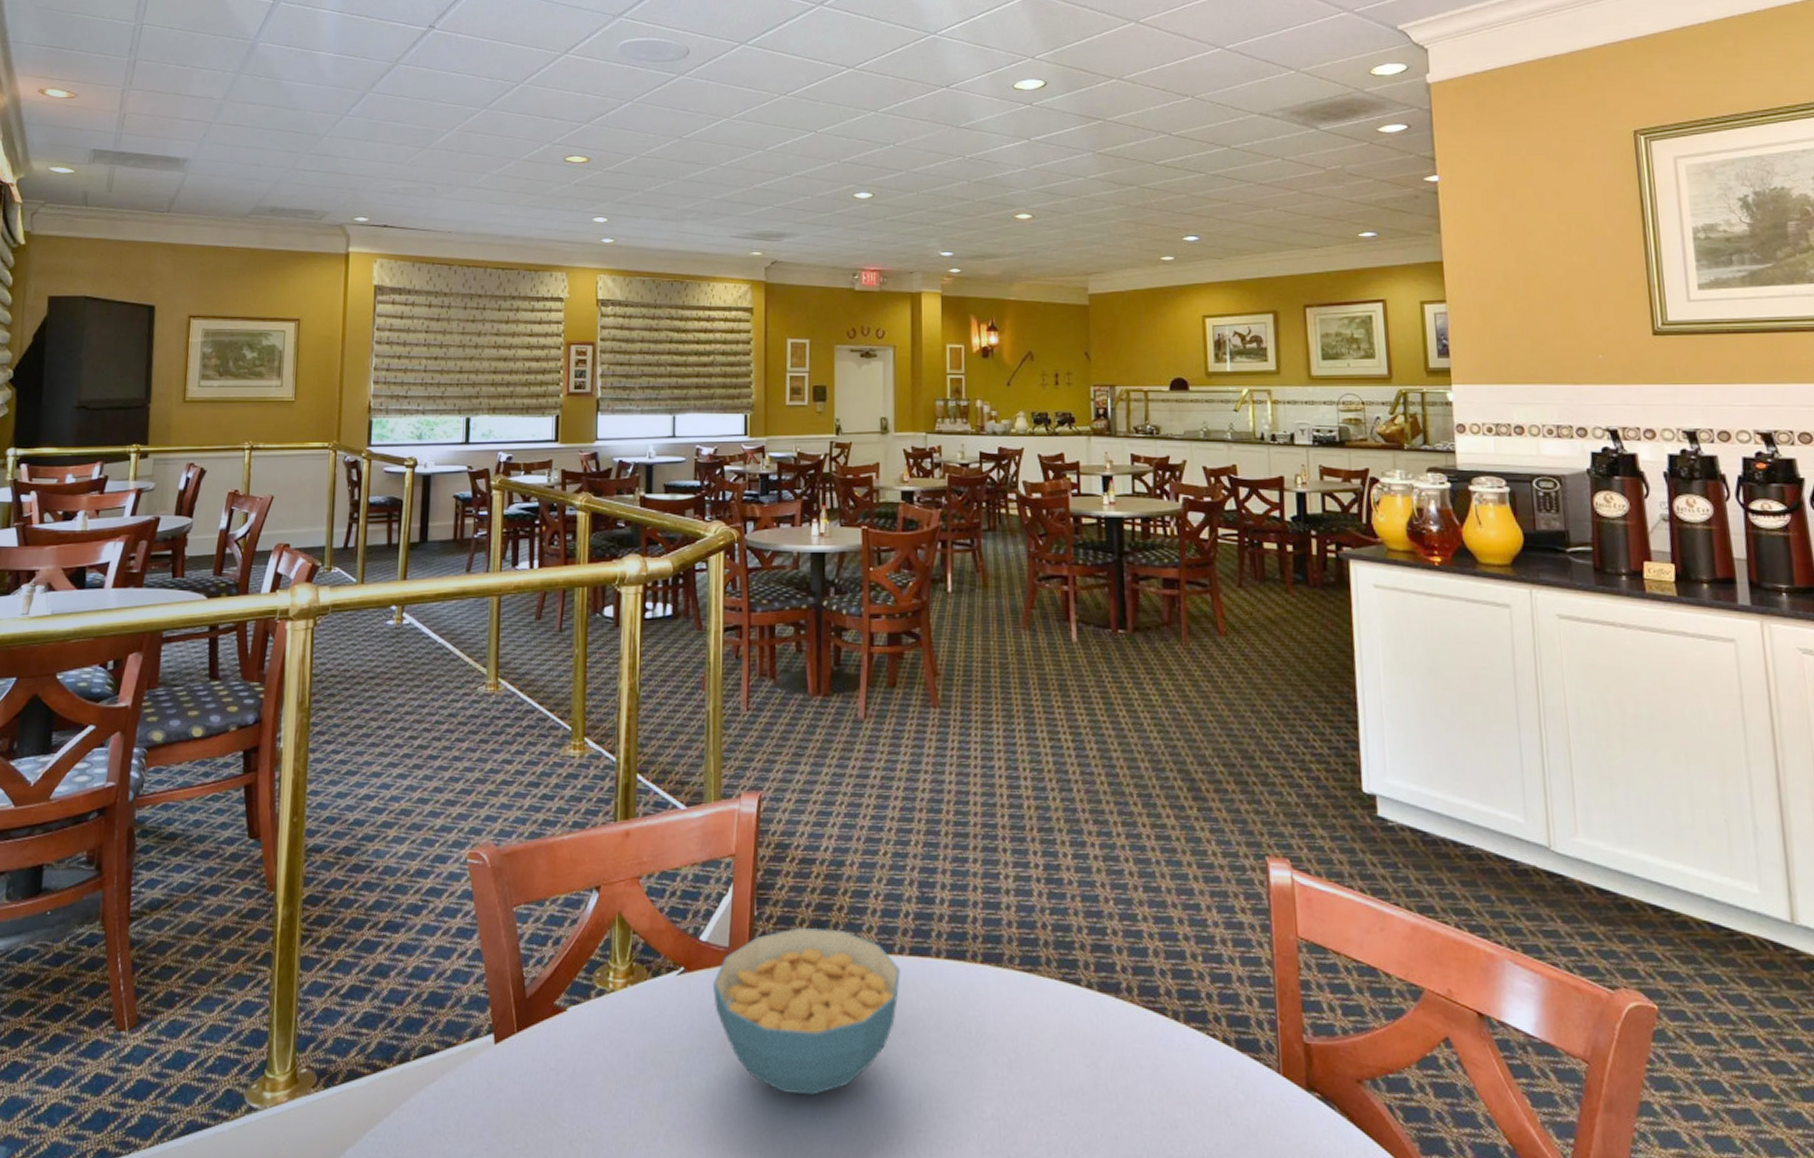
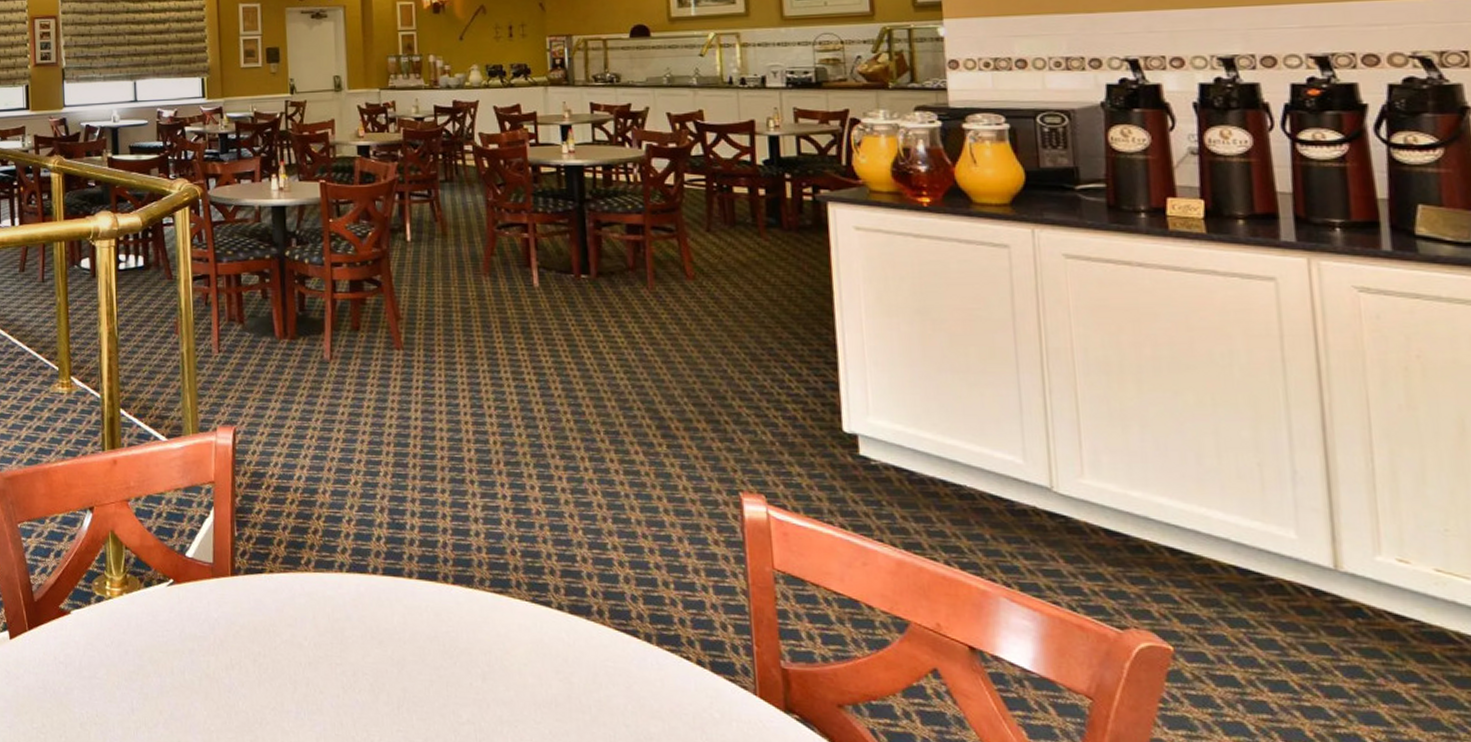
cereal bowl: present [712,927,900,1096] -> none [199,547,375,695]

